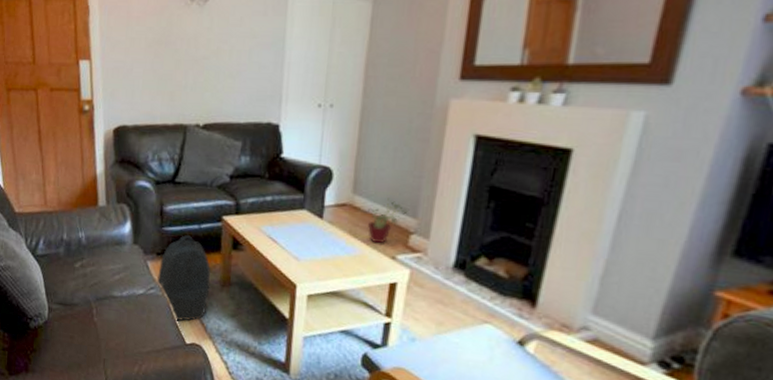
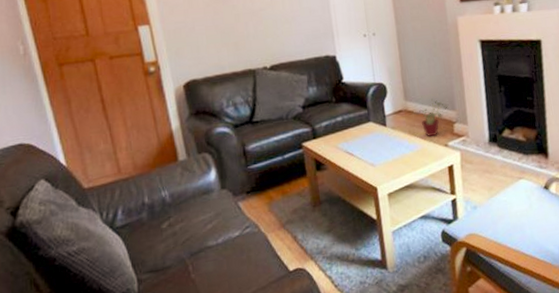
backpack: present [156,235,211,322] -> none [250,168,303,252]

